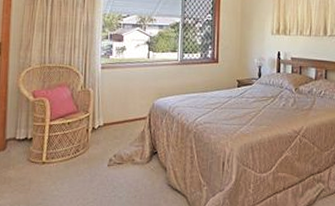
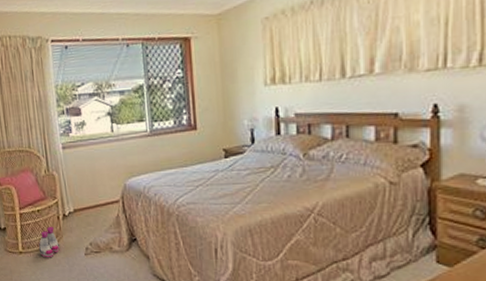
boots: none [63,138,84,169] -> present [38,226,60,258]

